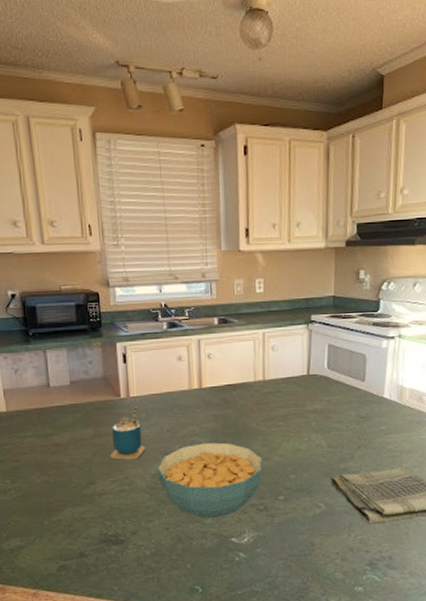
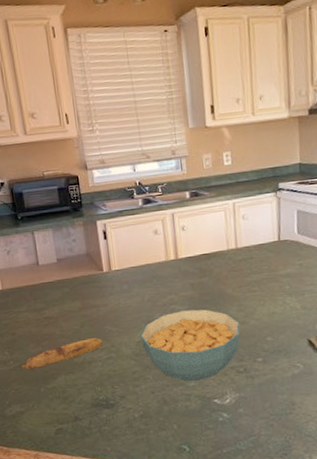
banana: none [22,468,116,501] -> present [20,338,103,370]
cup: present [110,405,146,460] -> none [96,278,130,330]

